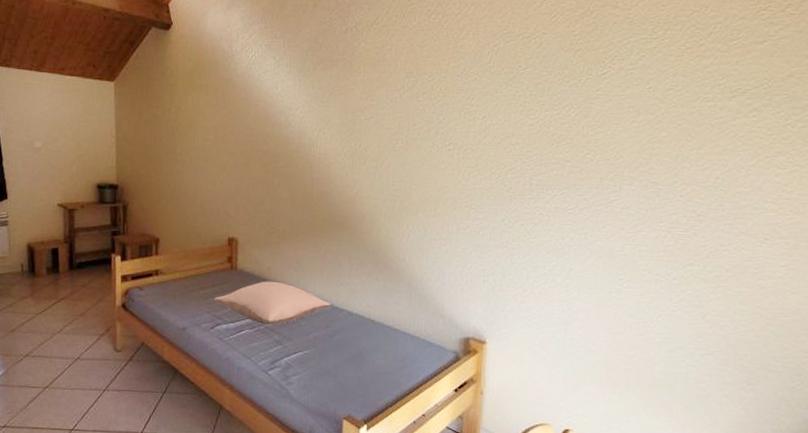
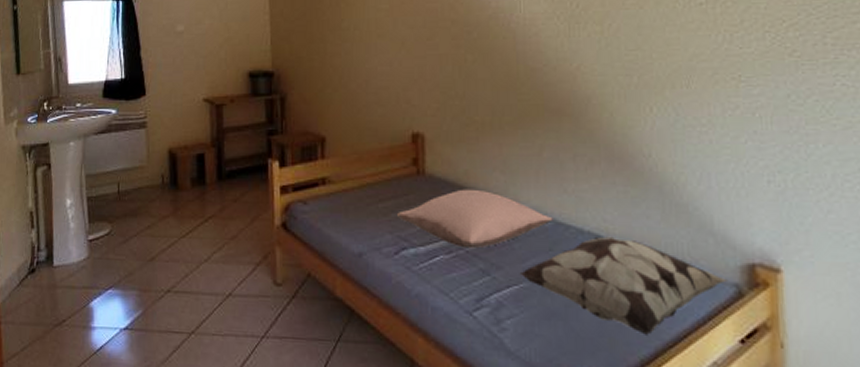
decorative pillow: none [304,317,451,387] -> present [519,236,729,335]

